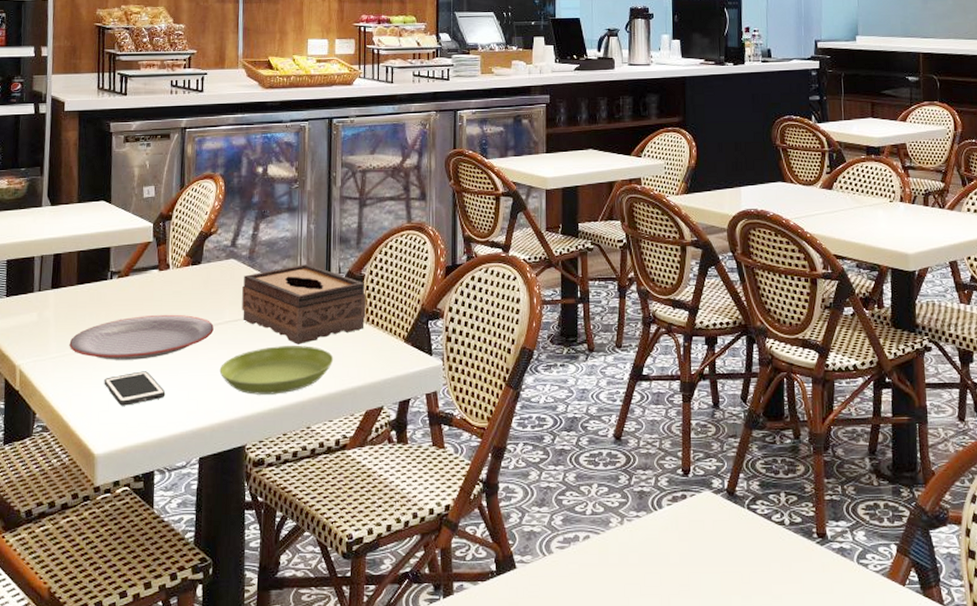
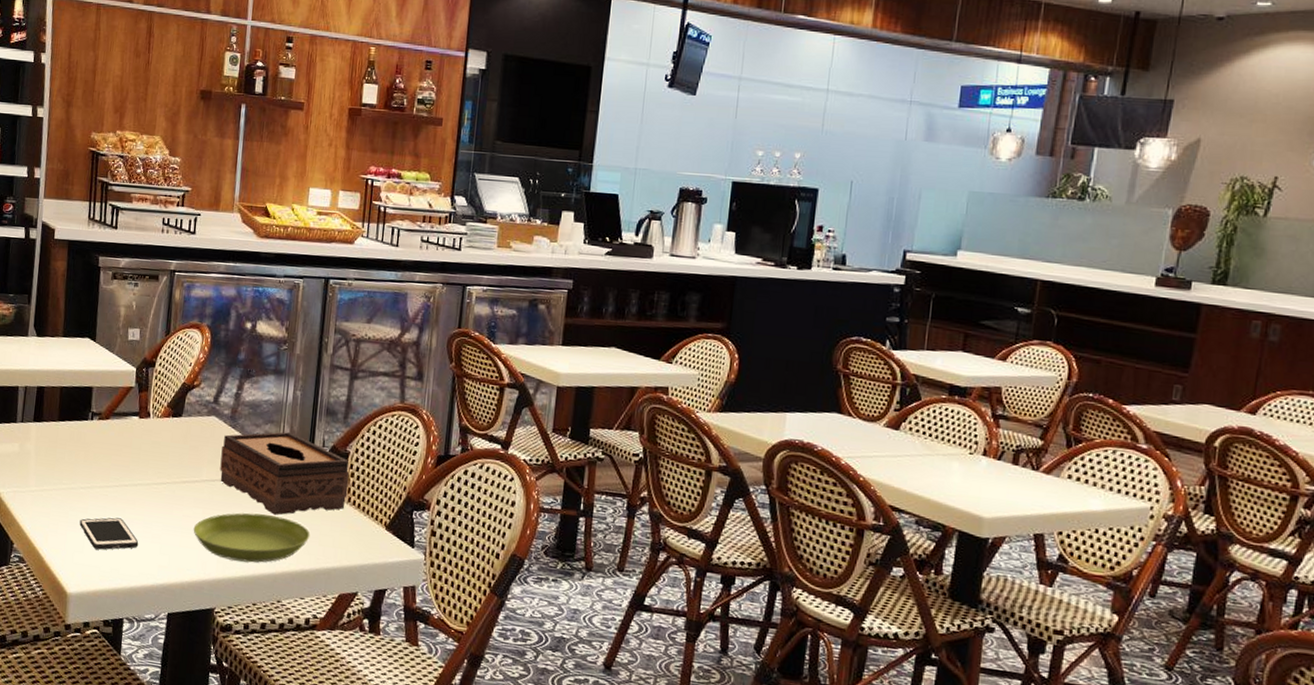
plate: present [69,314,214,360] -> none [48,461,191,506]

